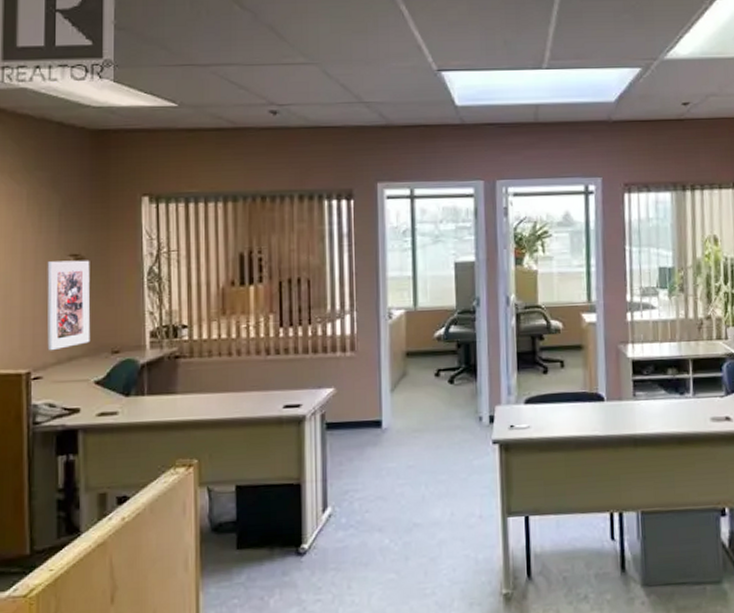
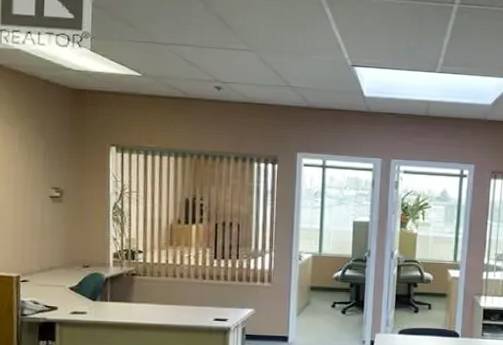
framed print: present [47,260,91,351] -> none [33,191,68,261]

